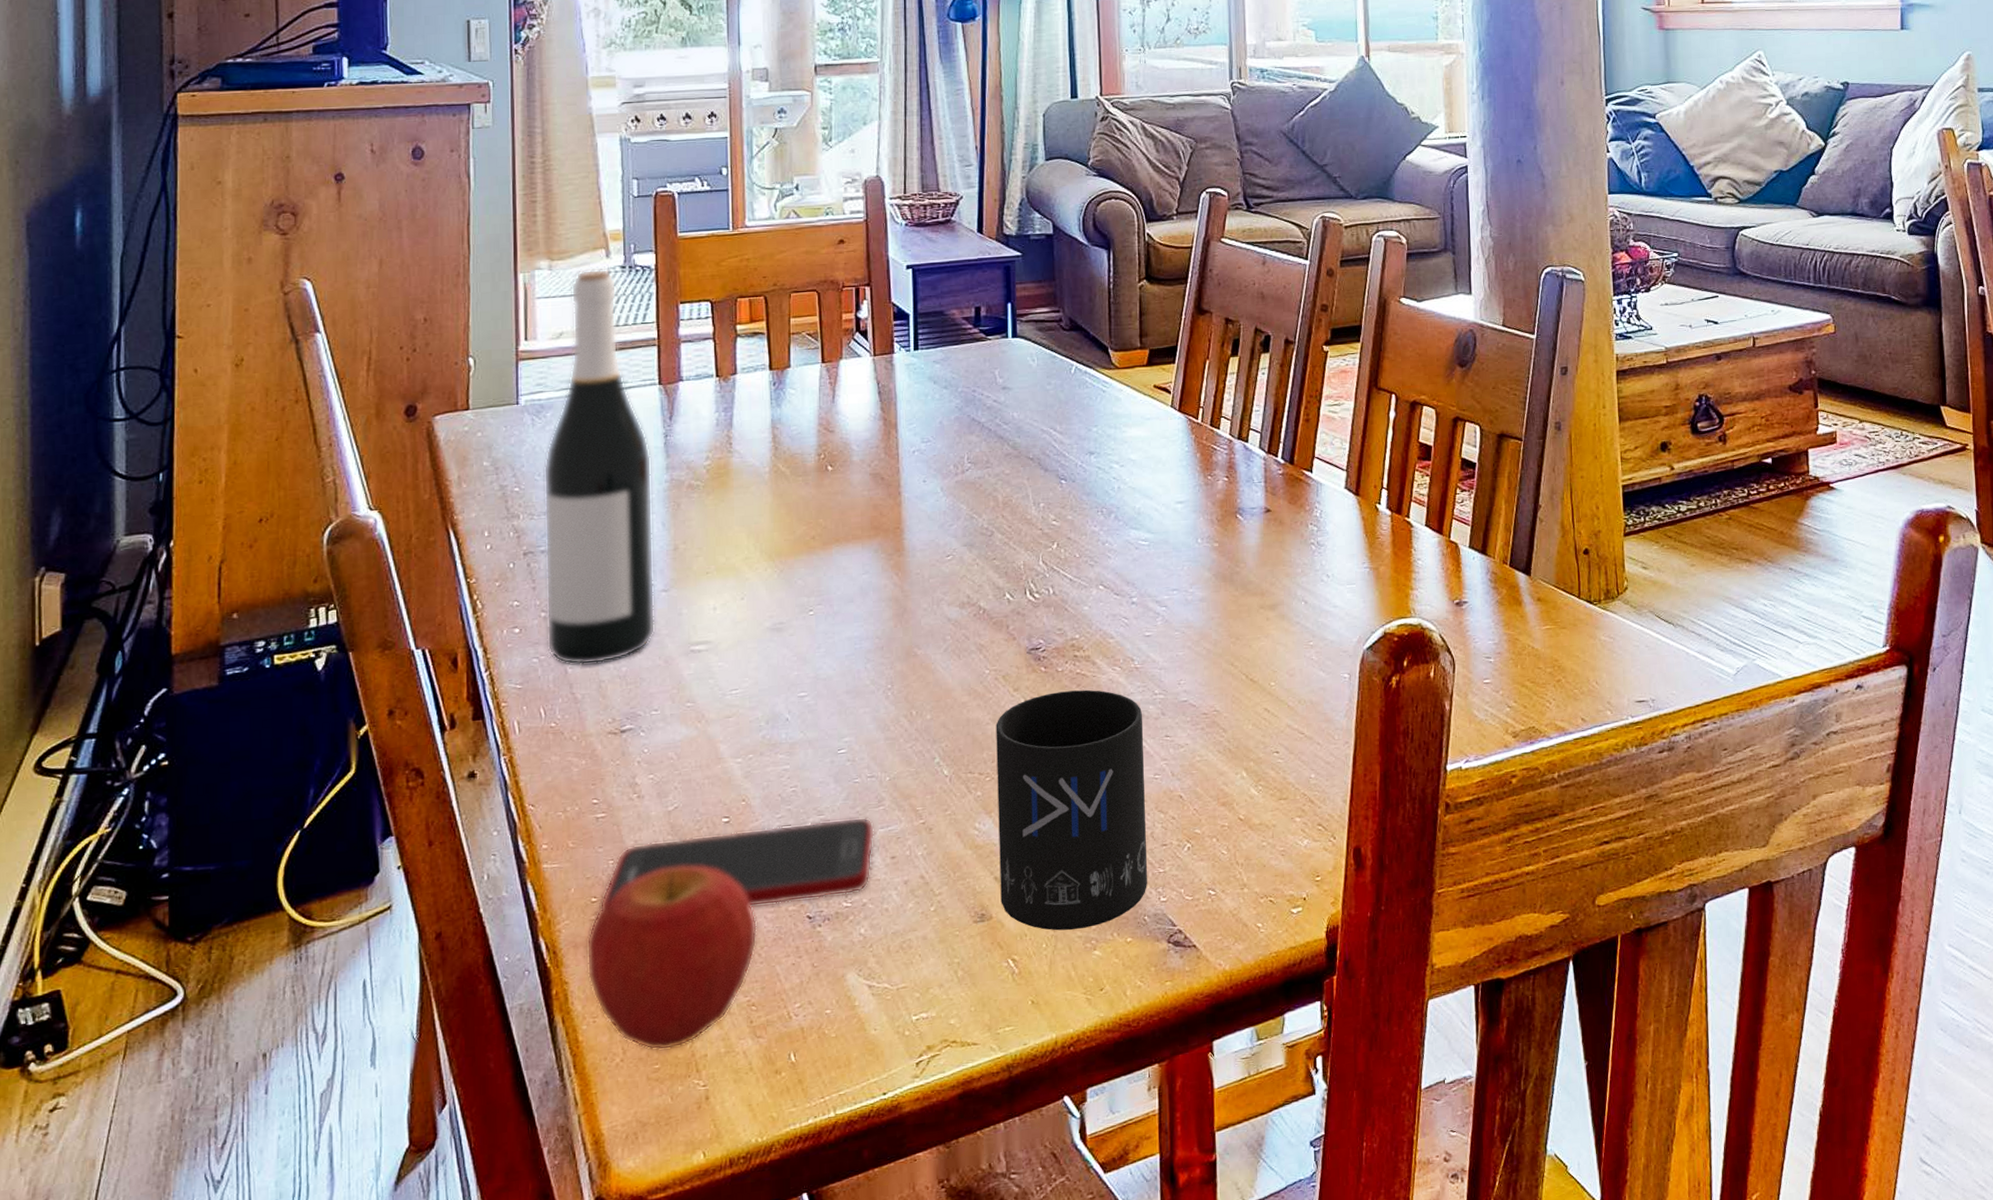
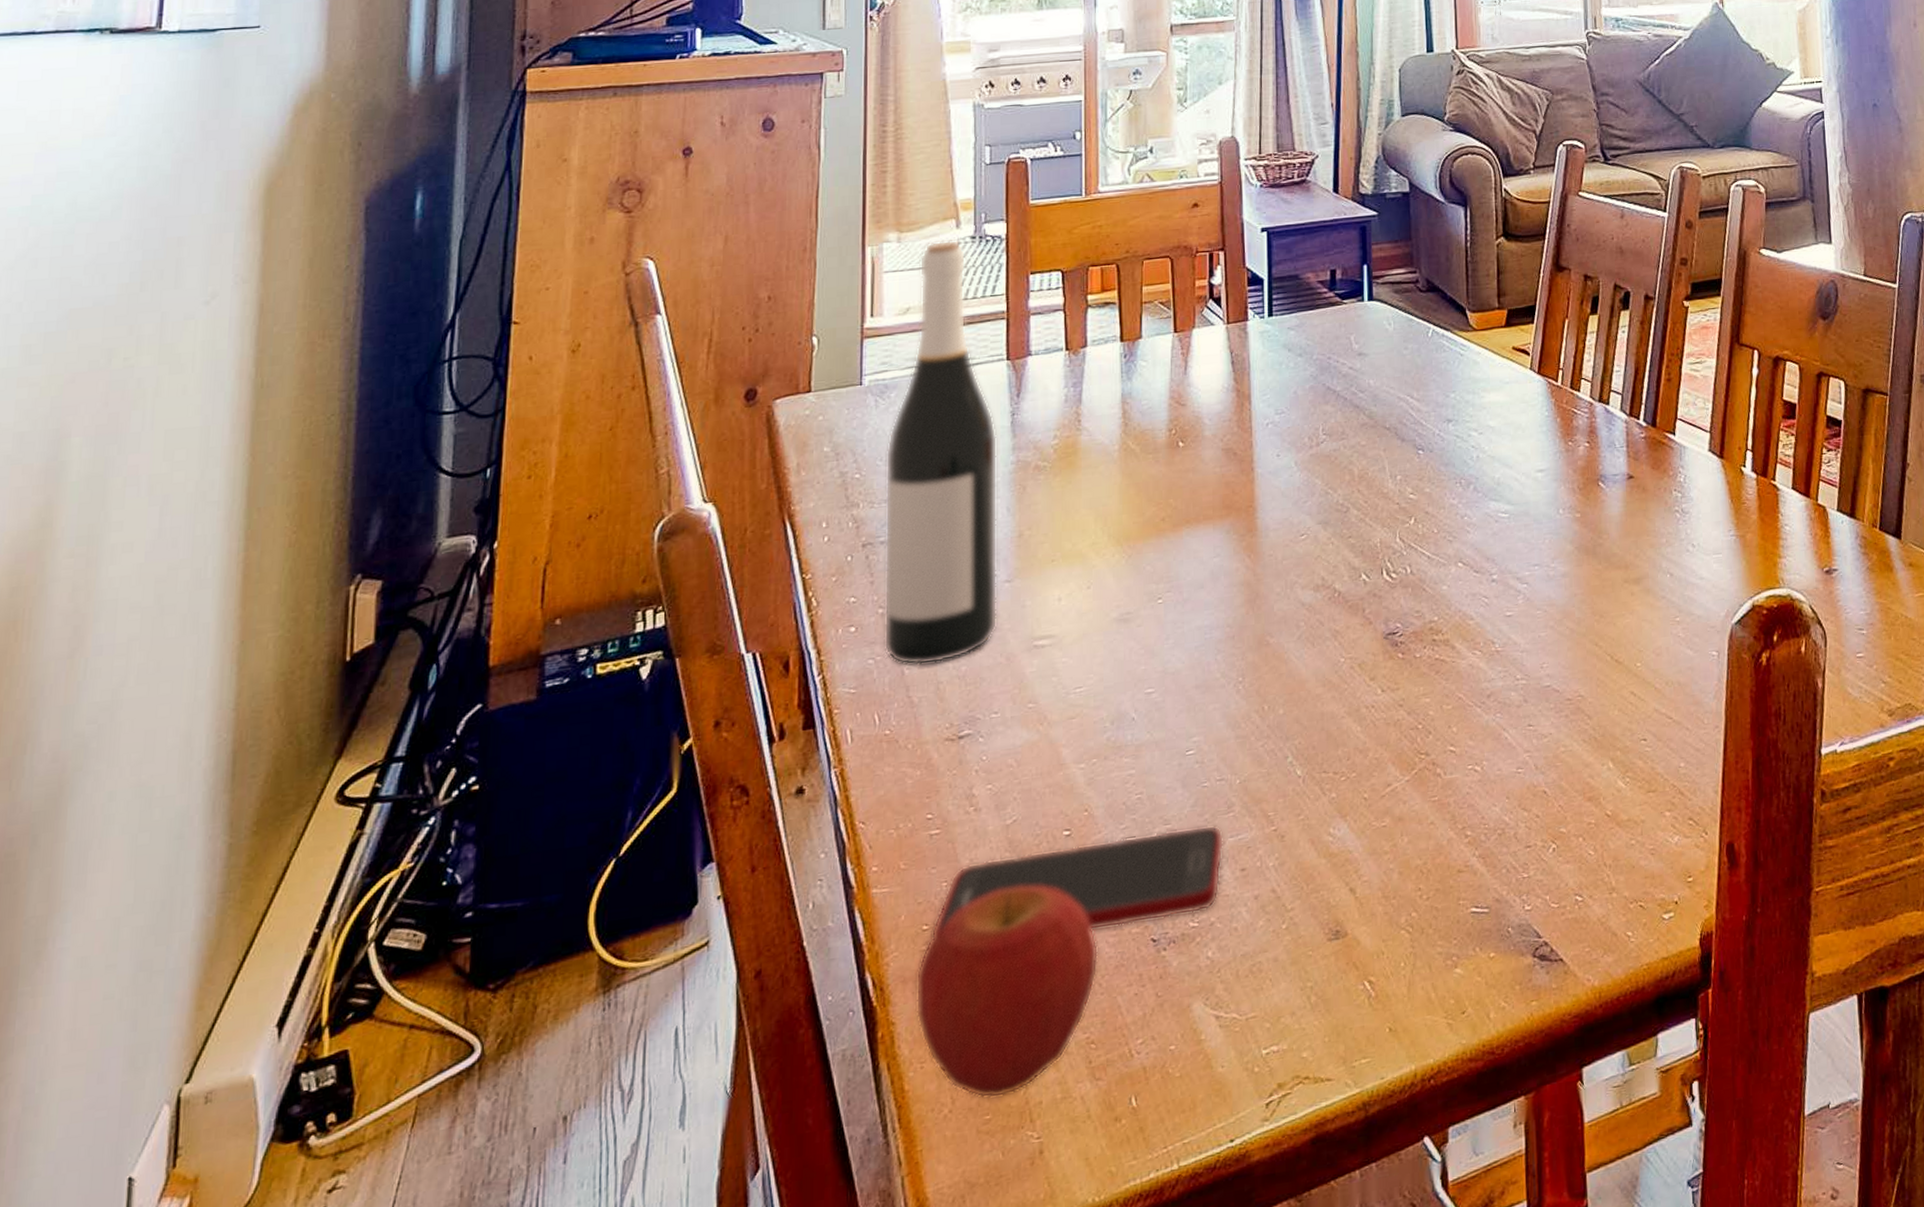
mug: present [996,689,1147,931] -> none [1351,676,1511,947]

